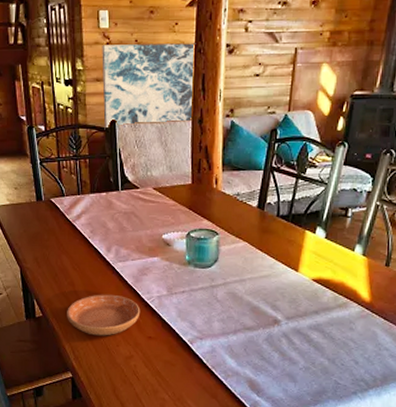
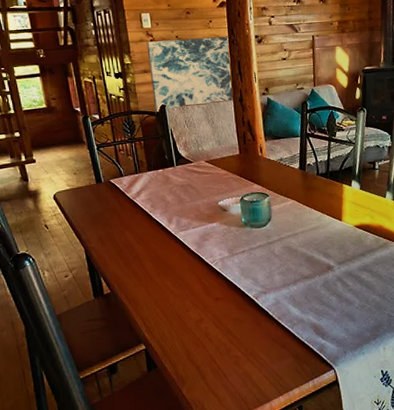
saucer: present [67,294,141,336] -> none [134,262,206,305]

